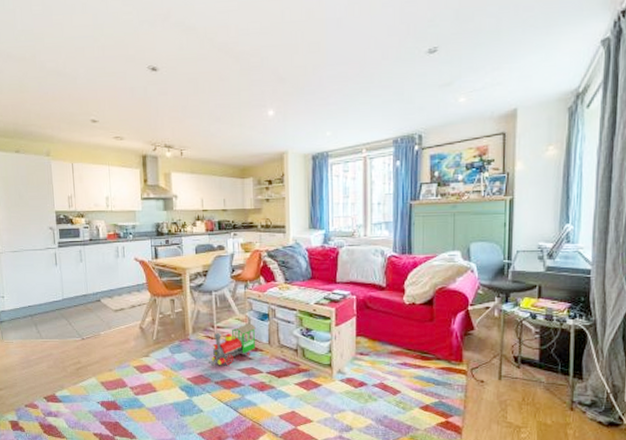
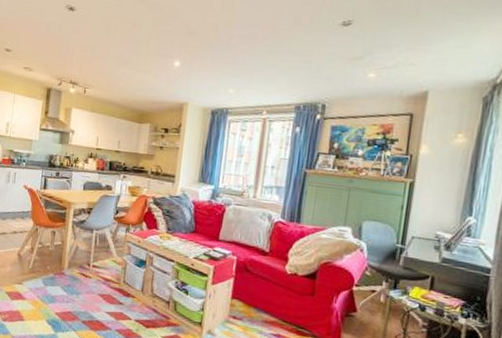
toy train: present [209,323,257,366] -> none [79,267,132,306]

